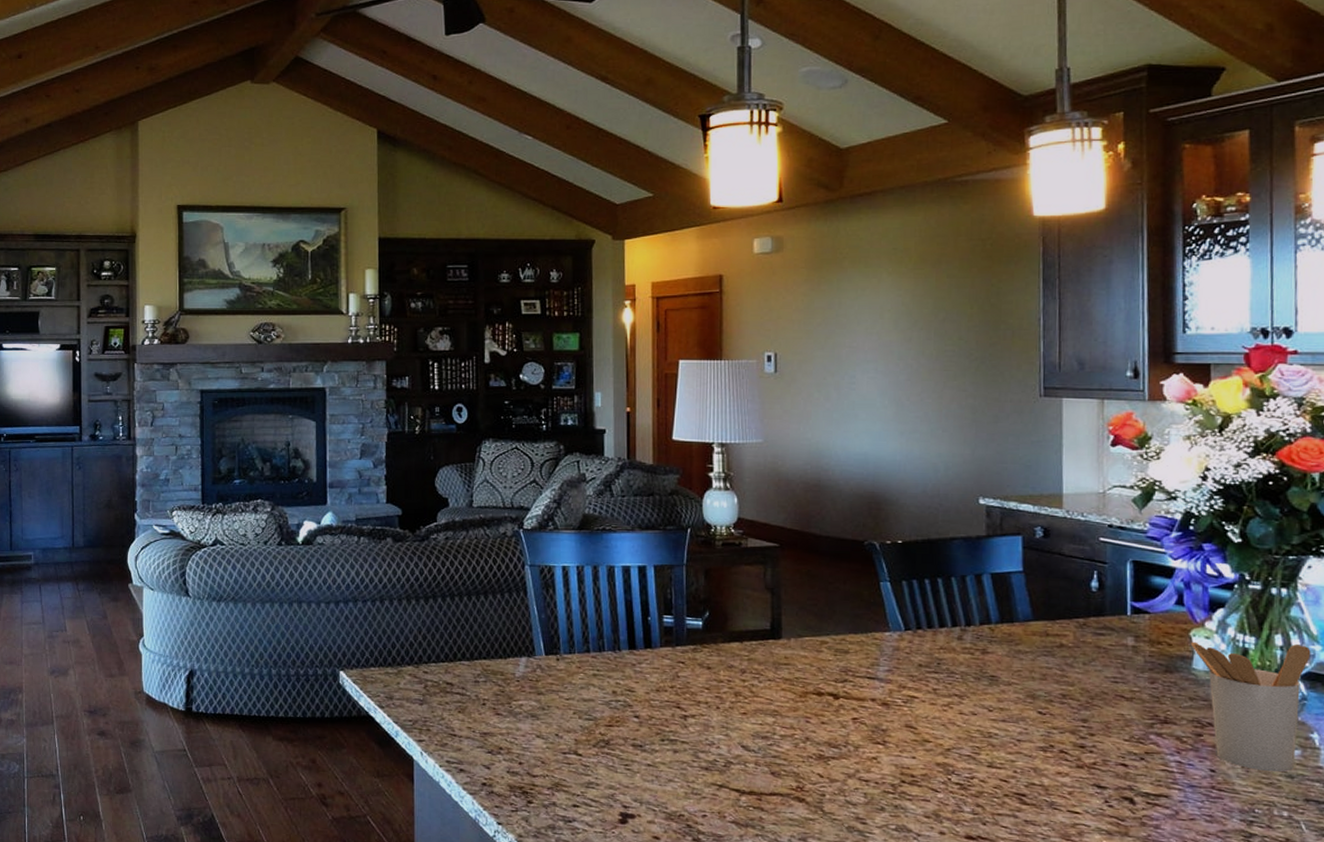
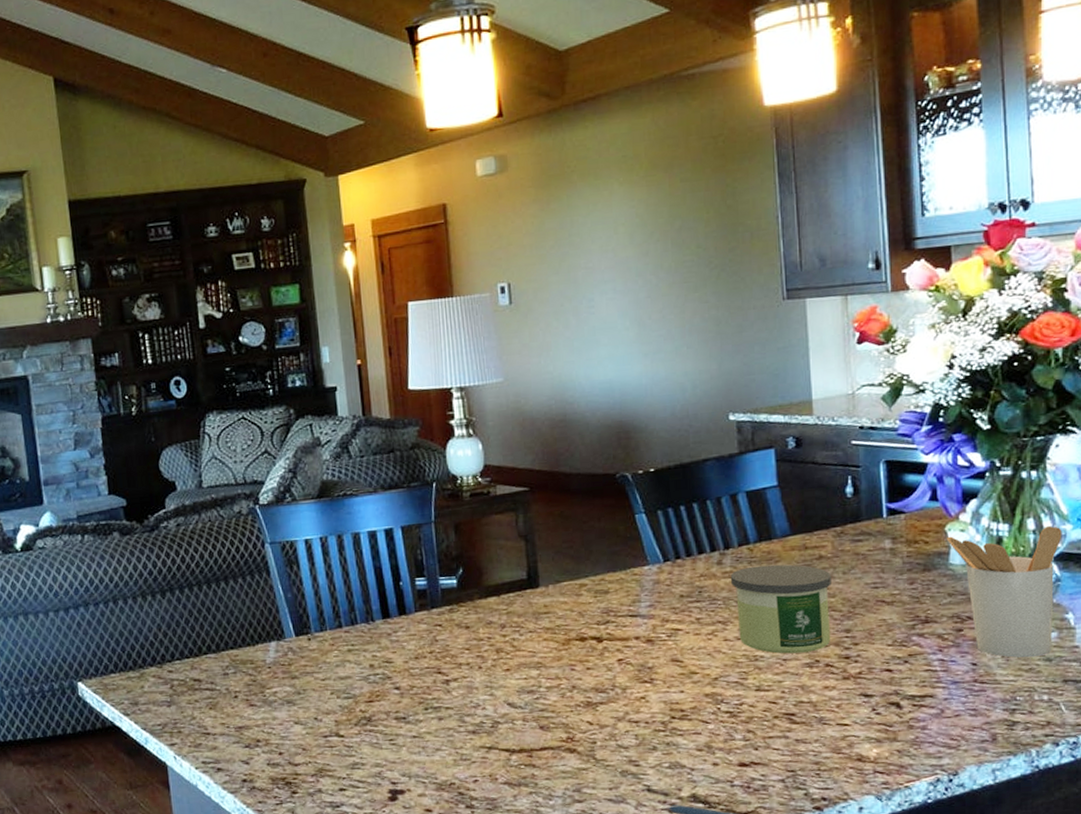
candle: none [969,645,1071,737] -> present [730,564,831,654]

